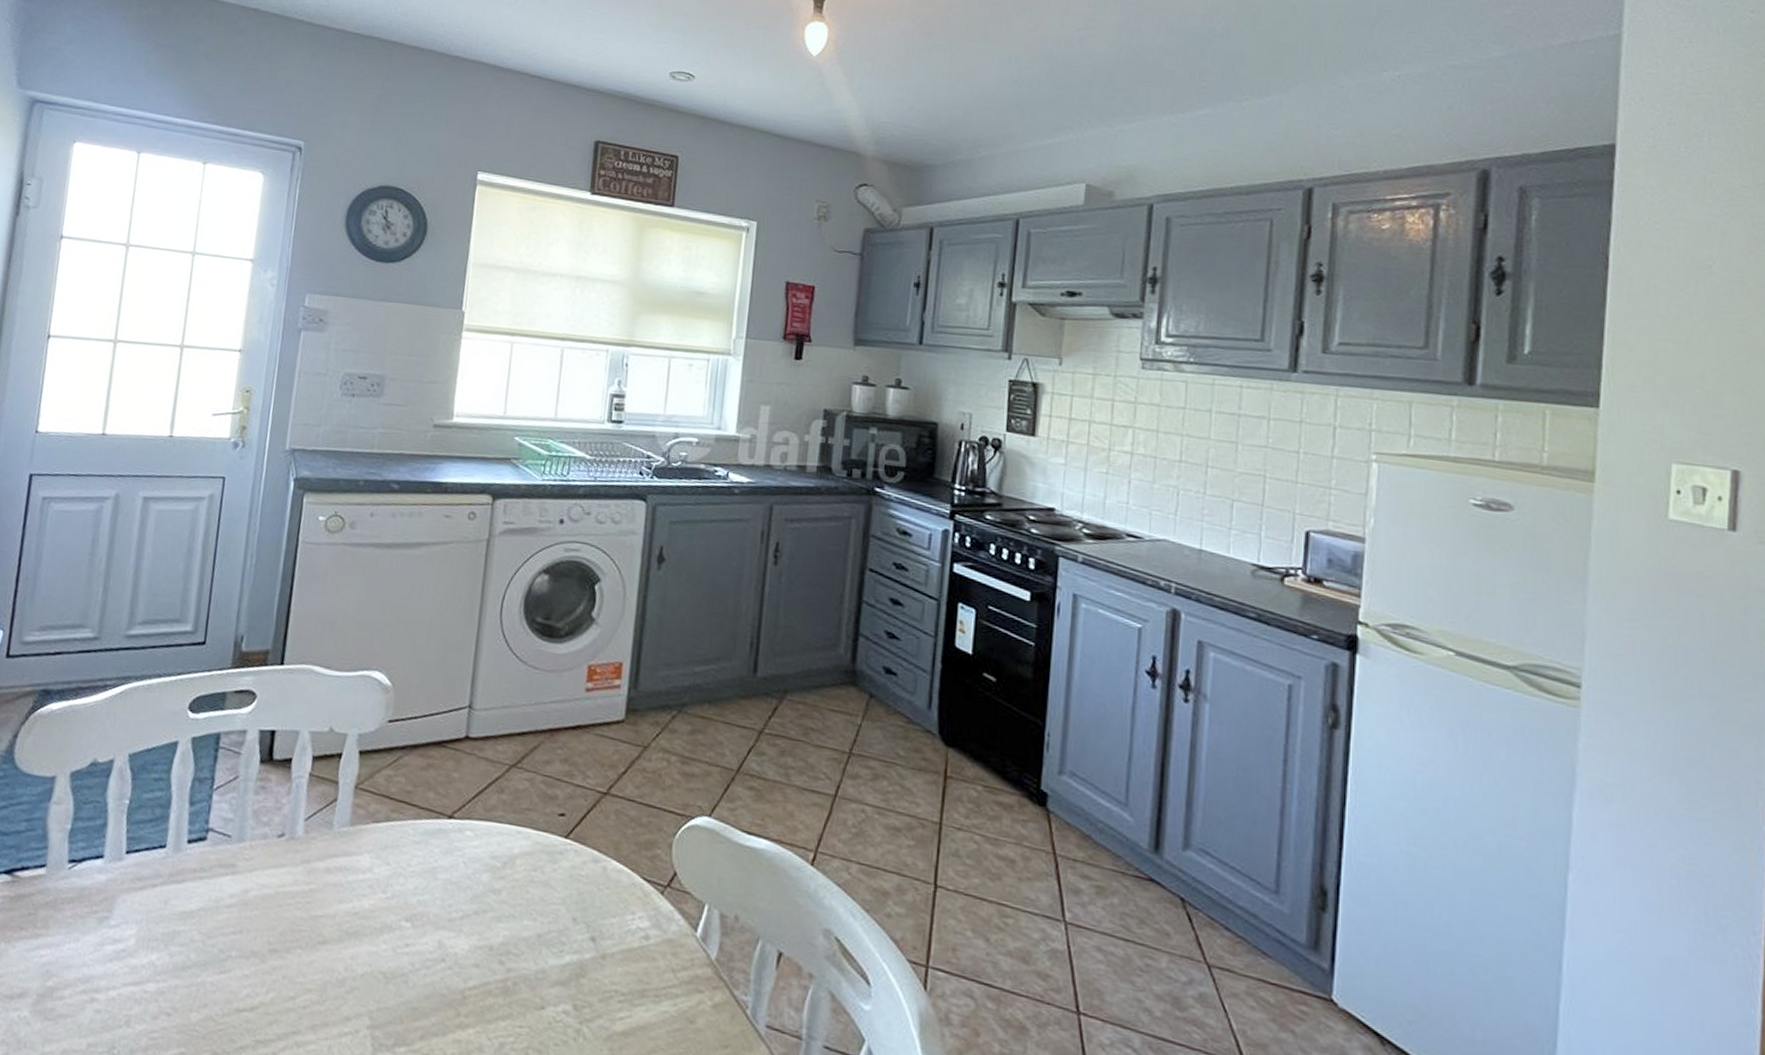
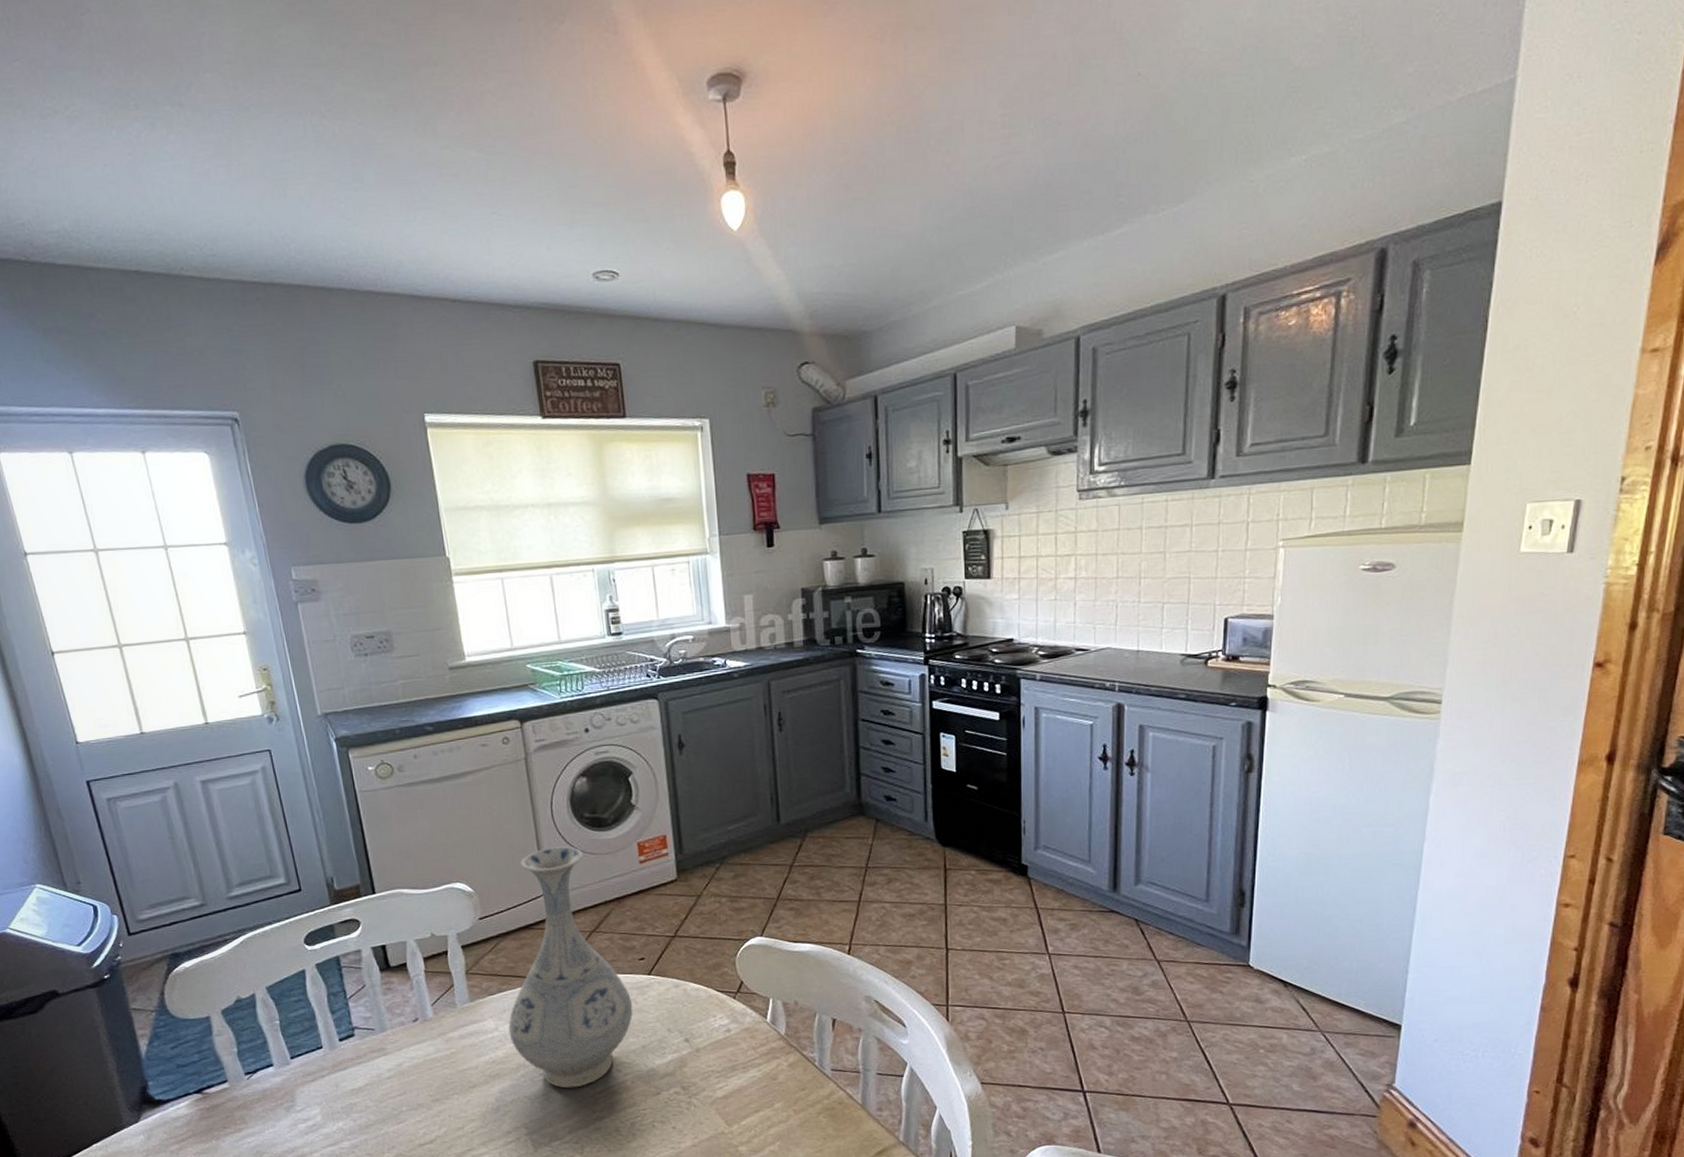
vase: none [383,649,539,975] -> present [508,846,633,1088]

